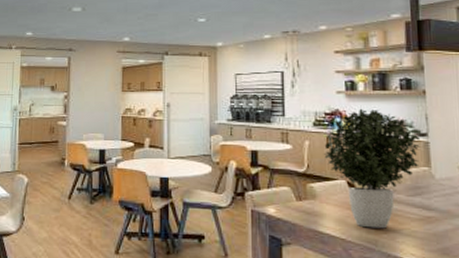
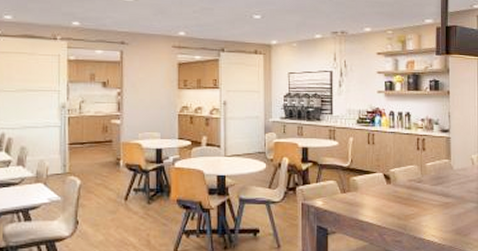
potted plant: present [324,108,422,229] -> none [366,107,445,215]

